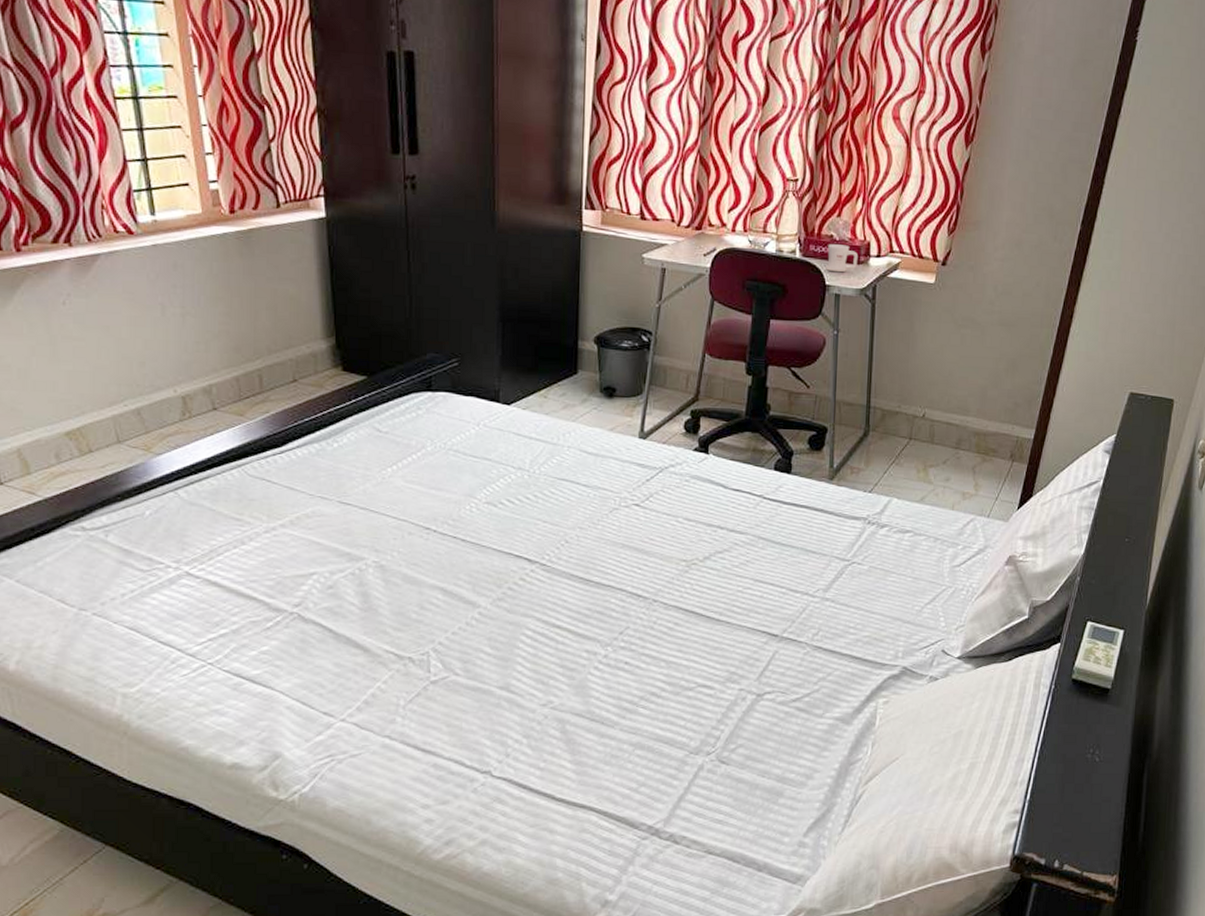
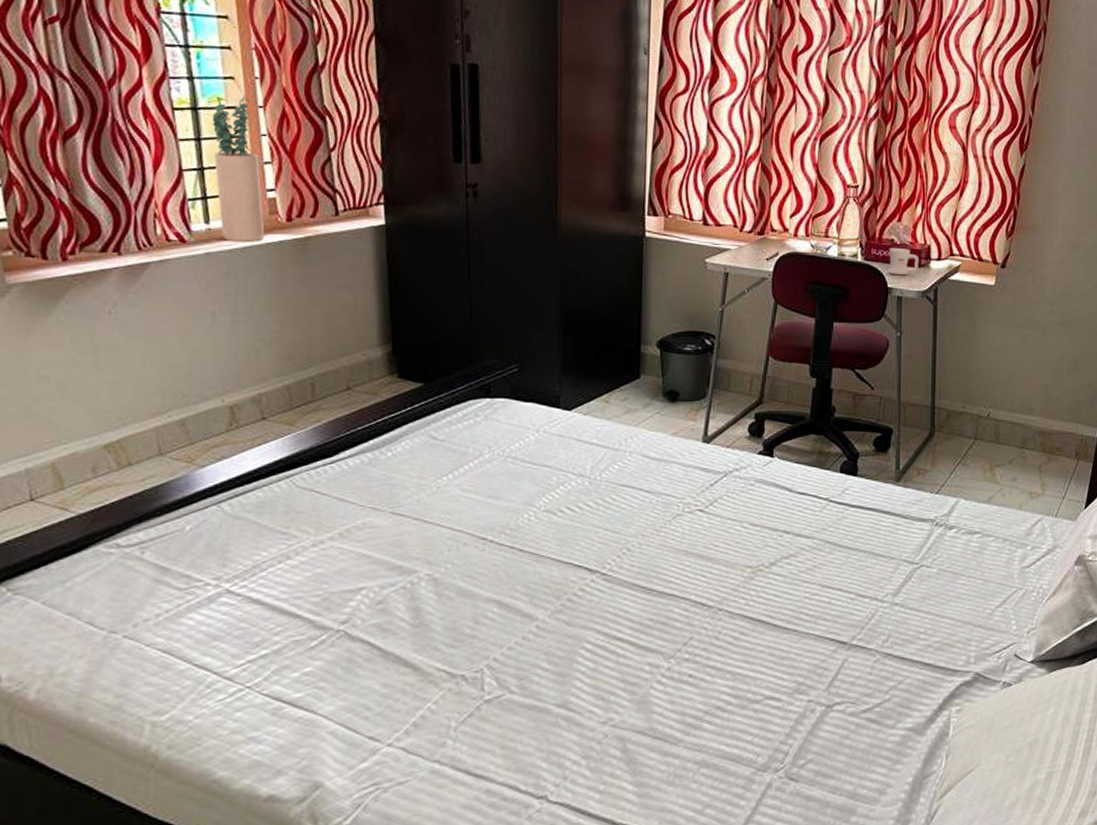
vase: none [153,84,209,235] -> present [212,95,265,243]

